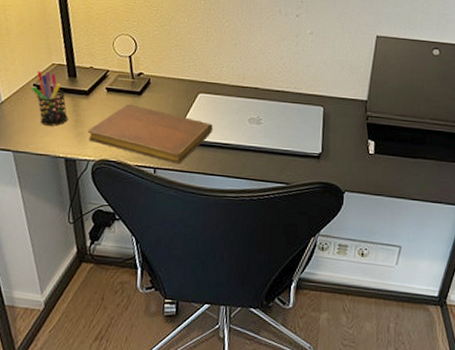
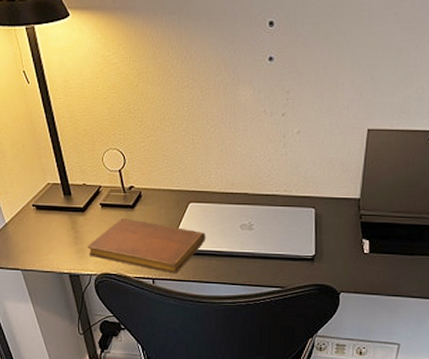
pen holder: present [32,71,68,126] -> none [31,192,68,244]

